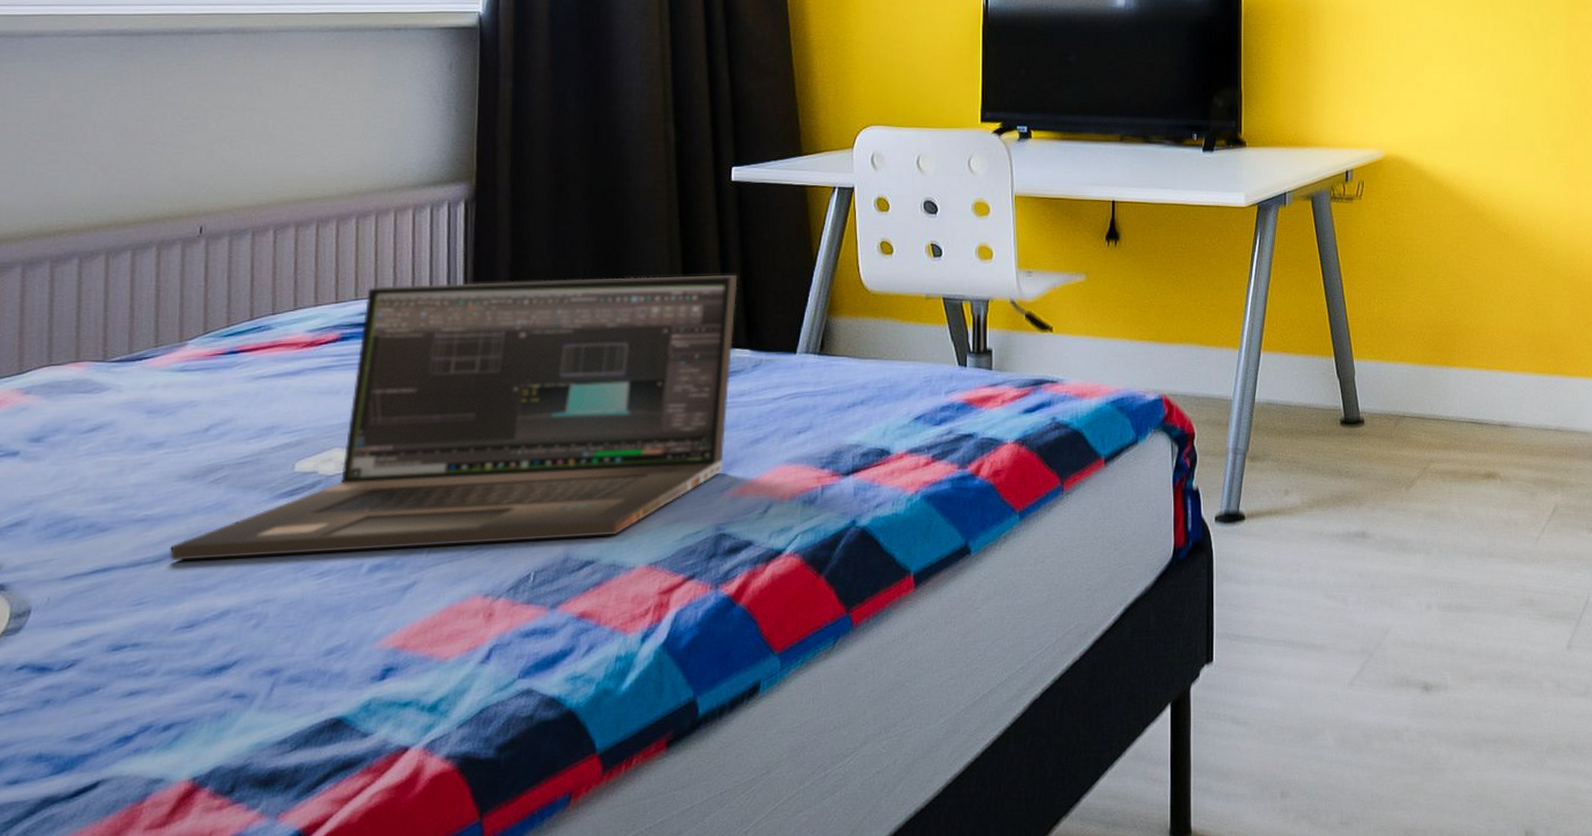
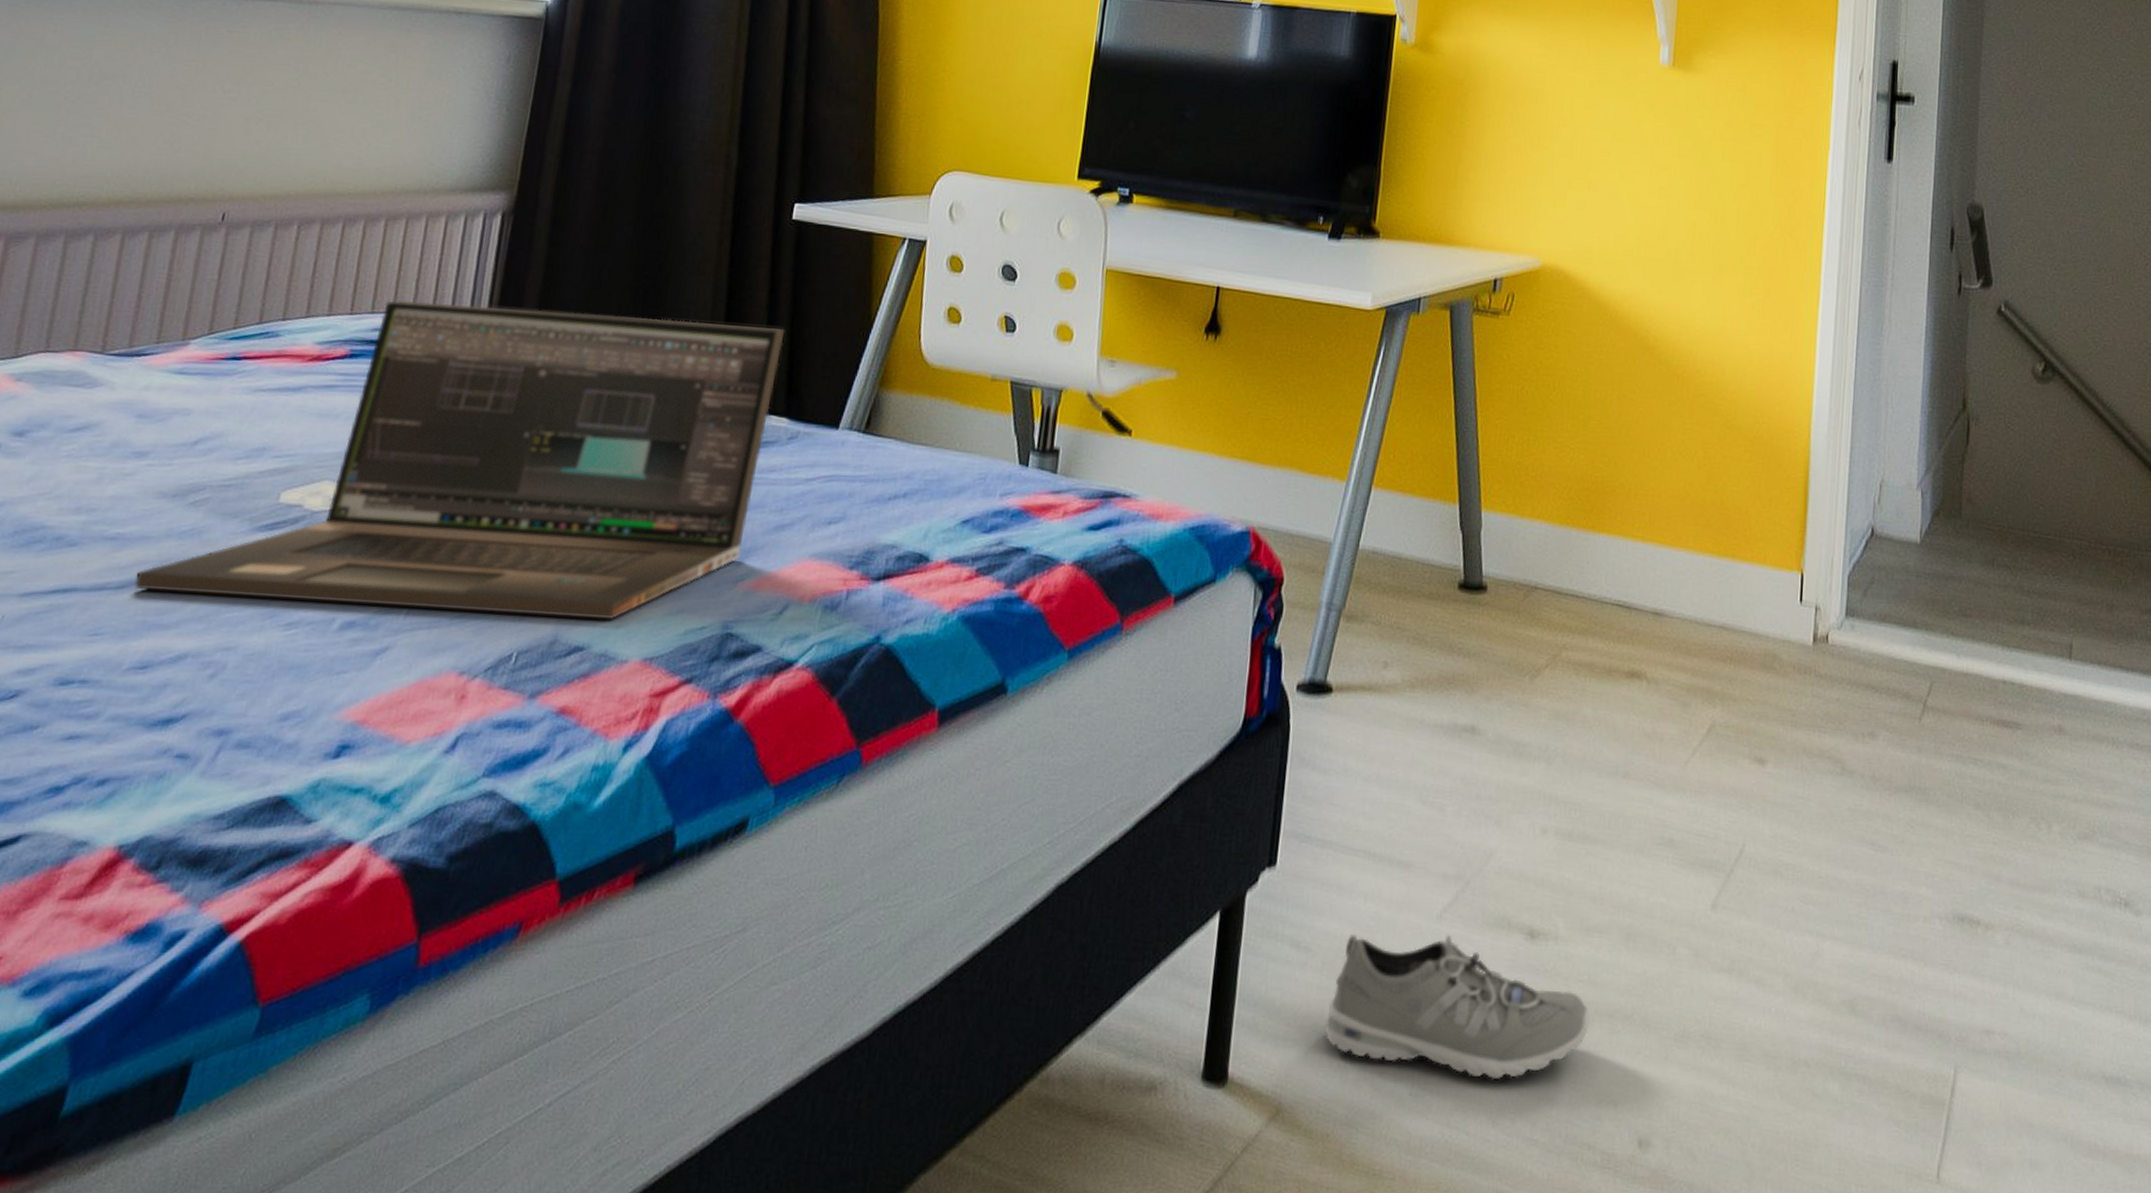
sneaker: none [1265,696,1479,803] -> present [1323,934,1591,1080]

